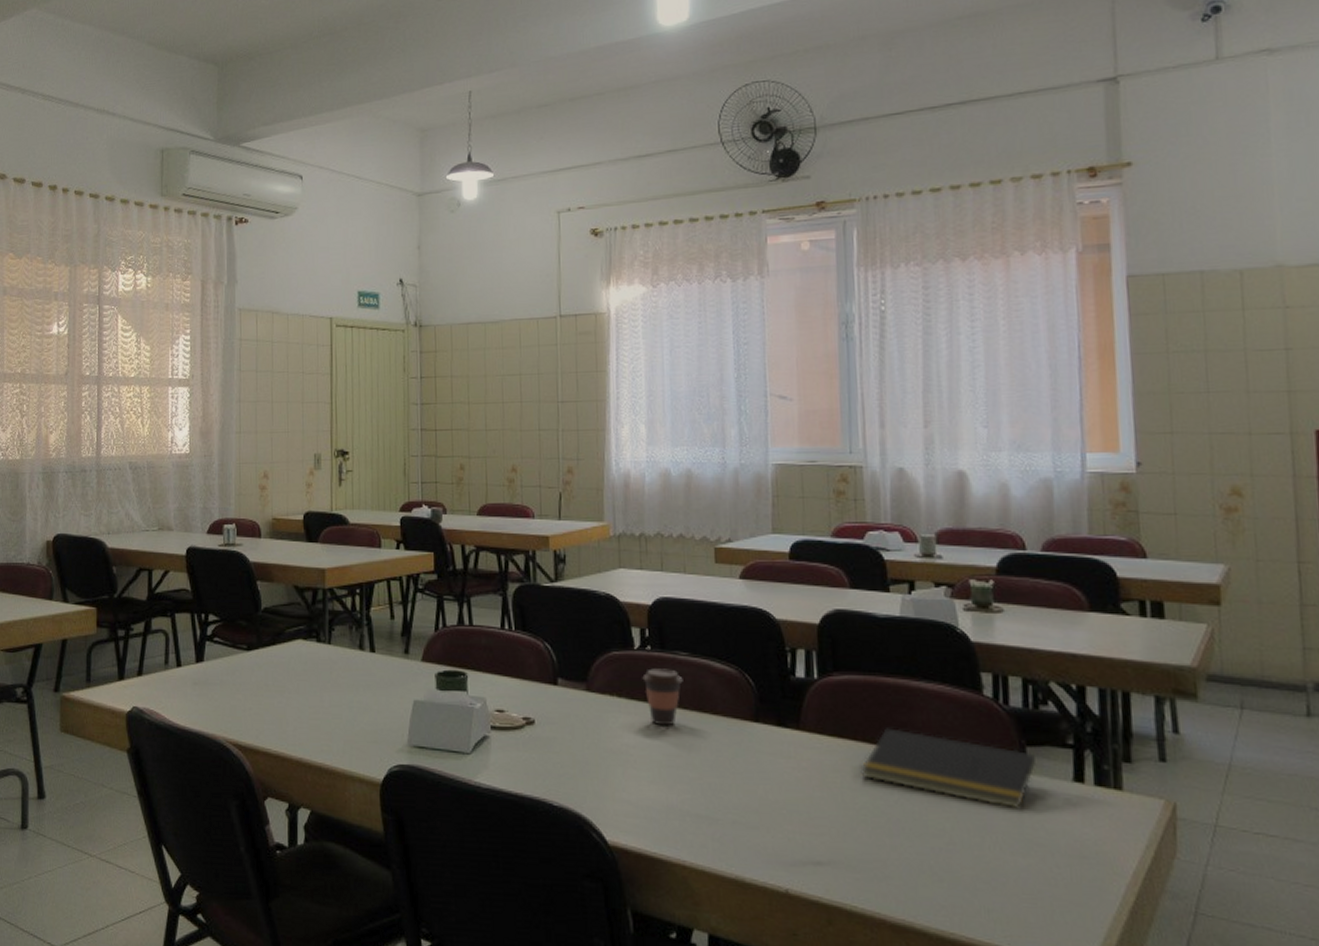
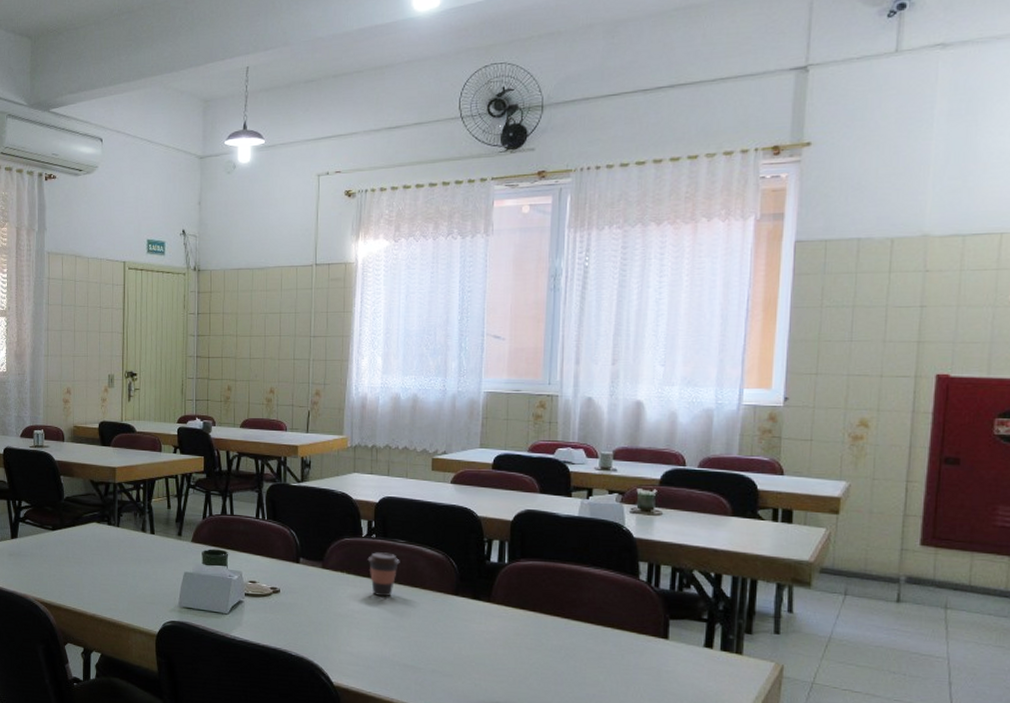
notepad: present [860,728,1037,809] -> none [536,603,677,667]

